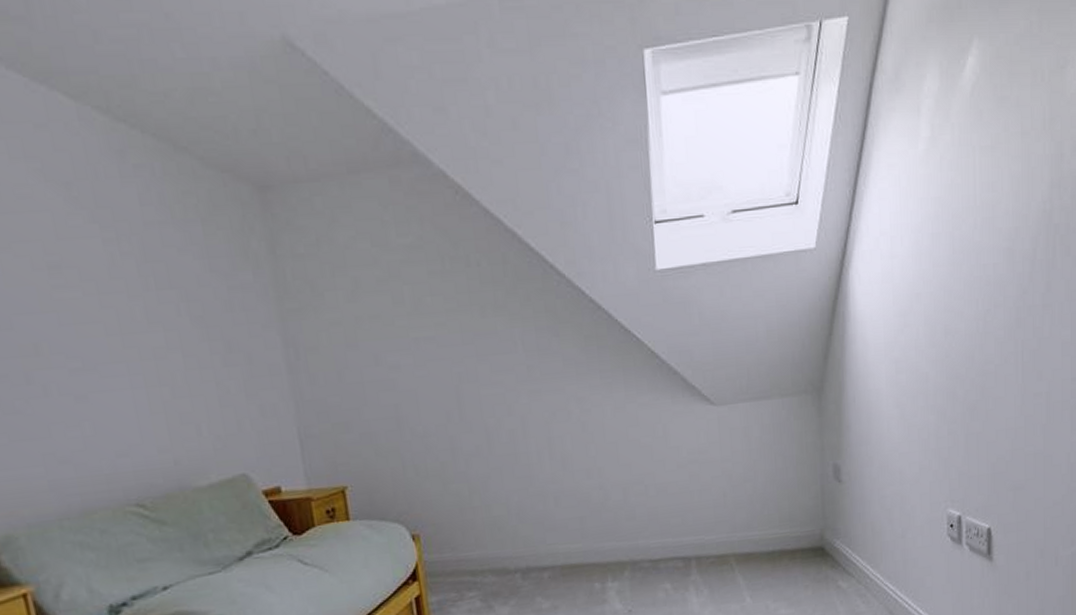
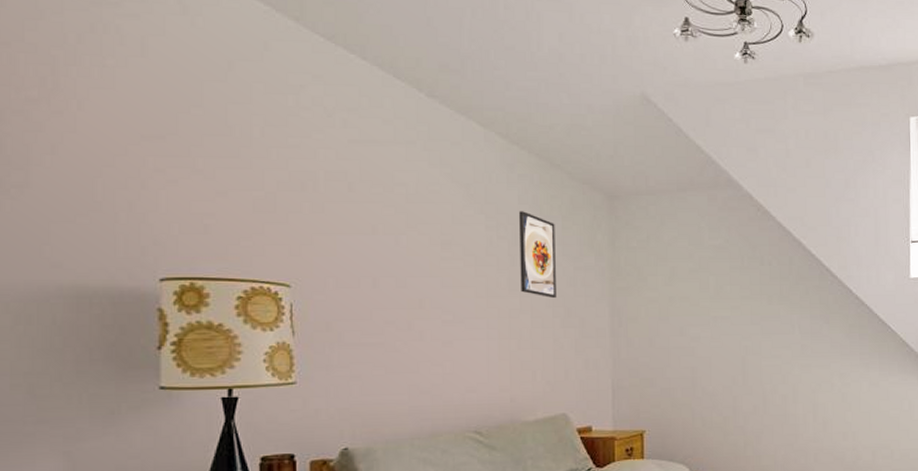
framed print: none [143,215,211,330] -> present [519,211,556,299]

